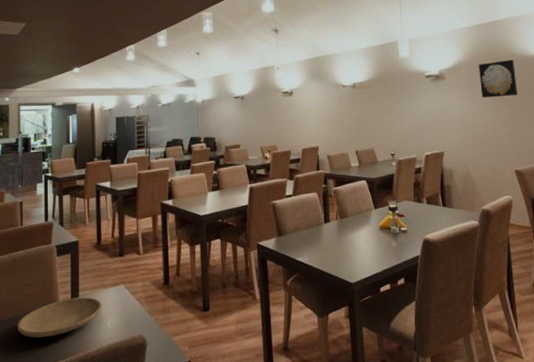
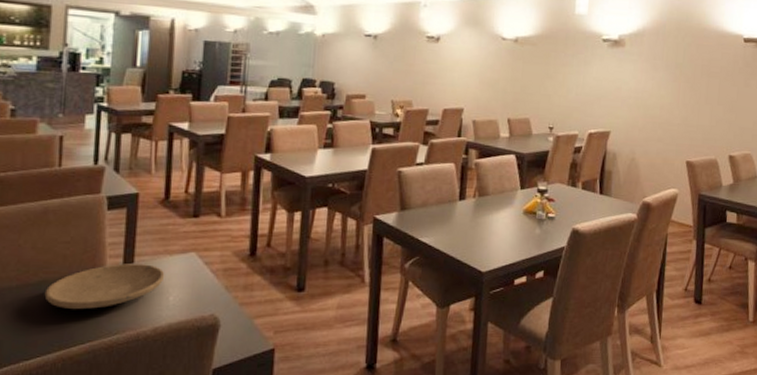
wall art: present [479,59,517,98] -> none [662,33,706,76]

